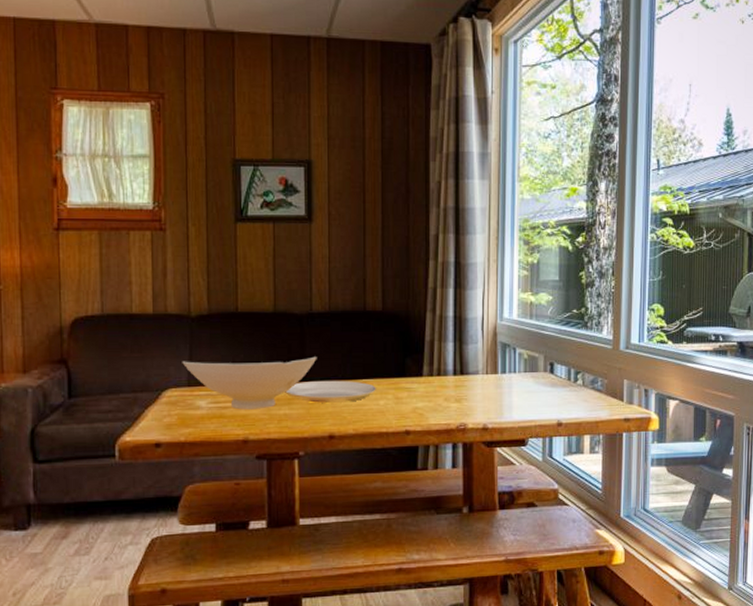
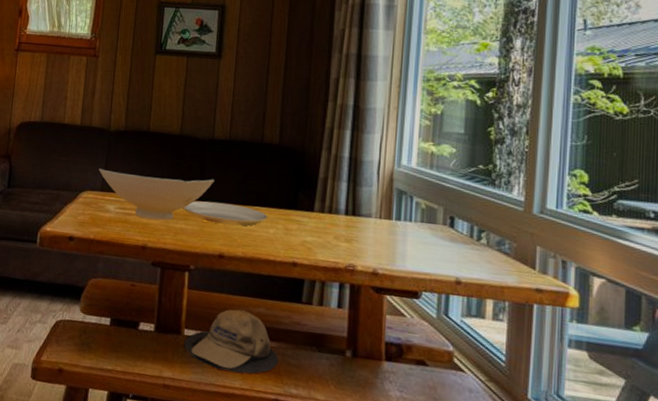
baseball cap: none [300,487,399,552] -> present [184,309,279,374]

